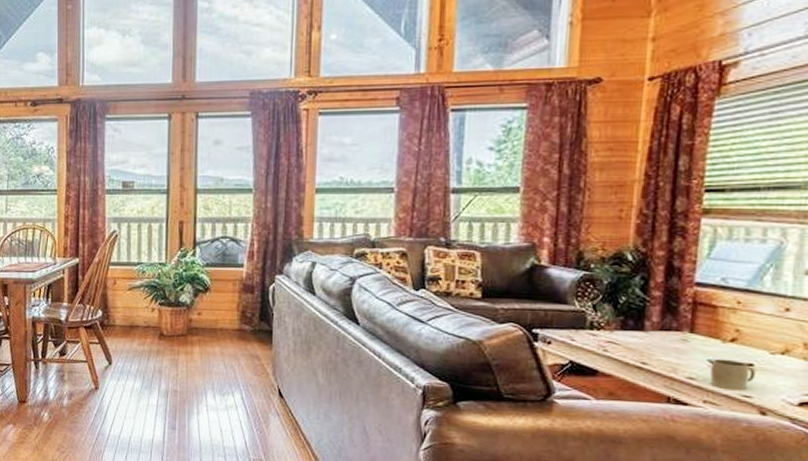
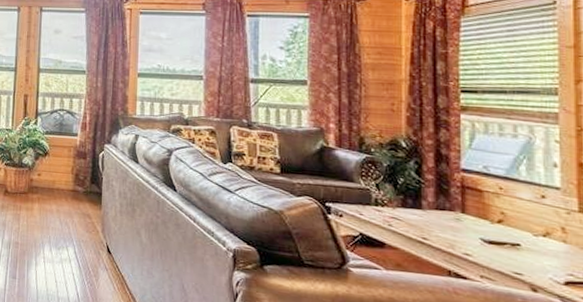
mug: present [710,358,757,391] -> none [483,237,524,269]

